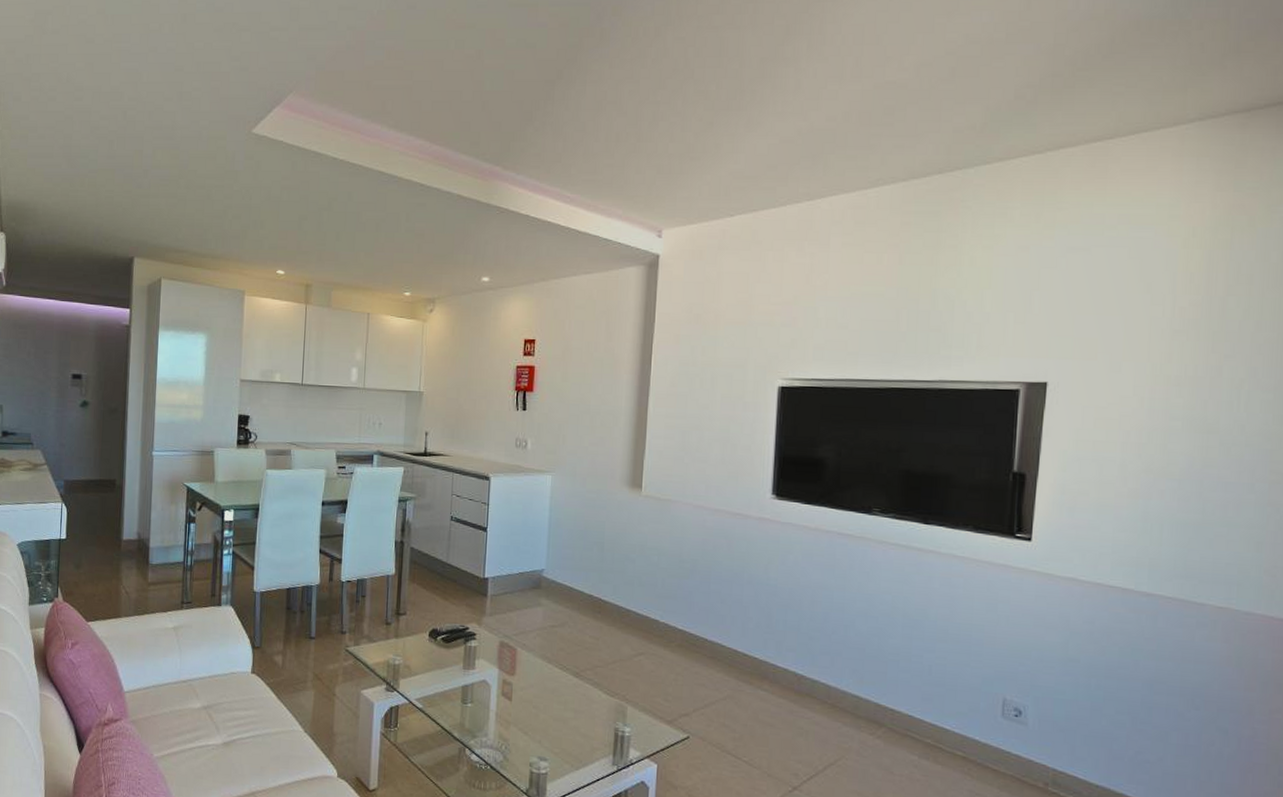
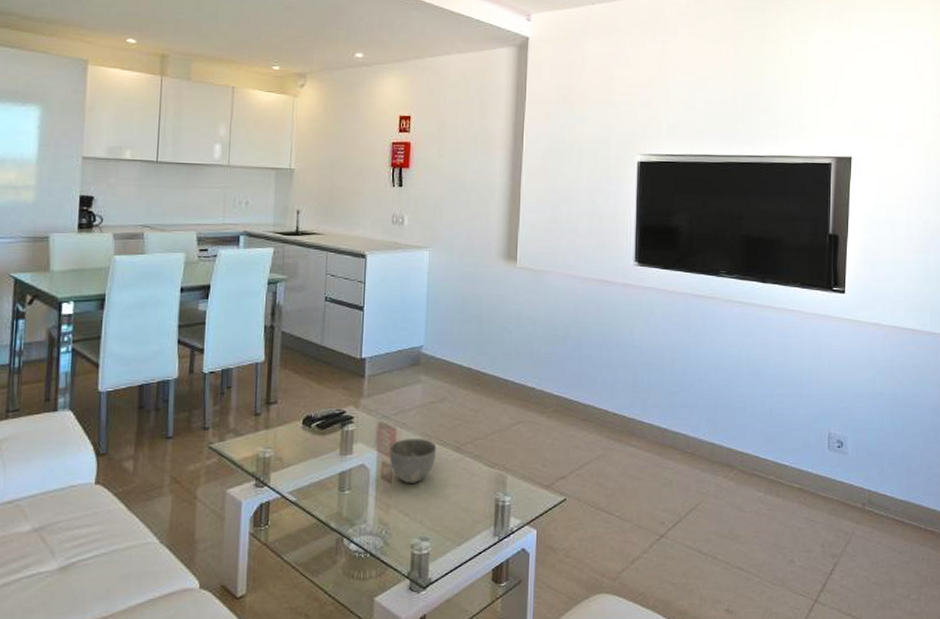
bowl: none [510,659,557,705] -> present [389,438,437,484]

